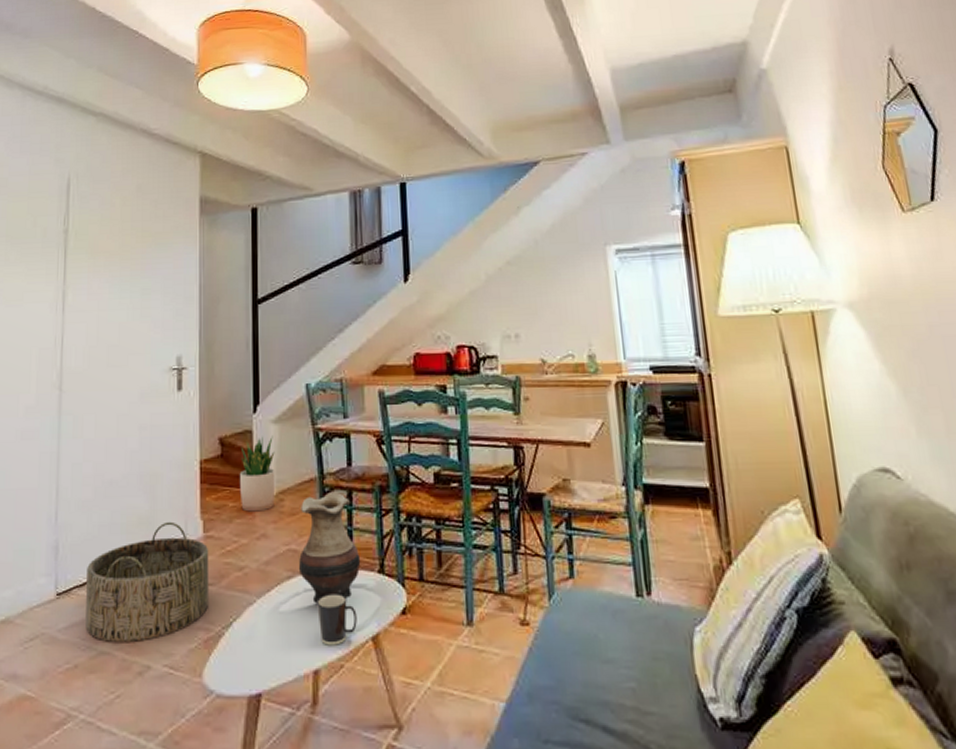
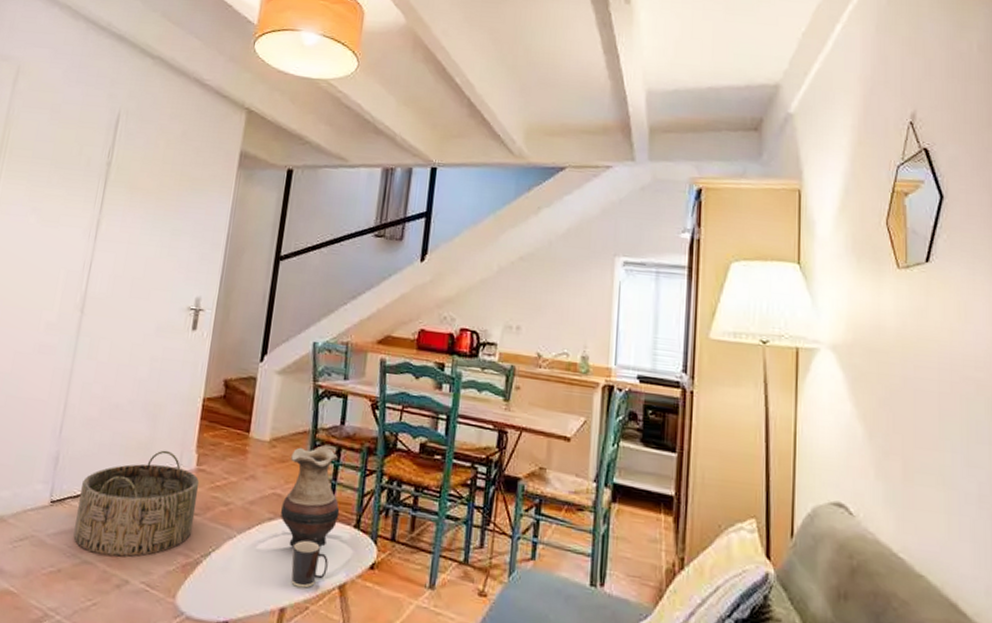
planter: present [239,436,276,512] -> none [235,384,275,454]

